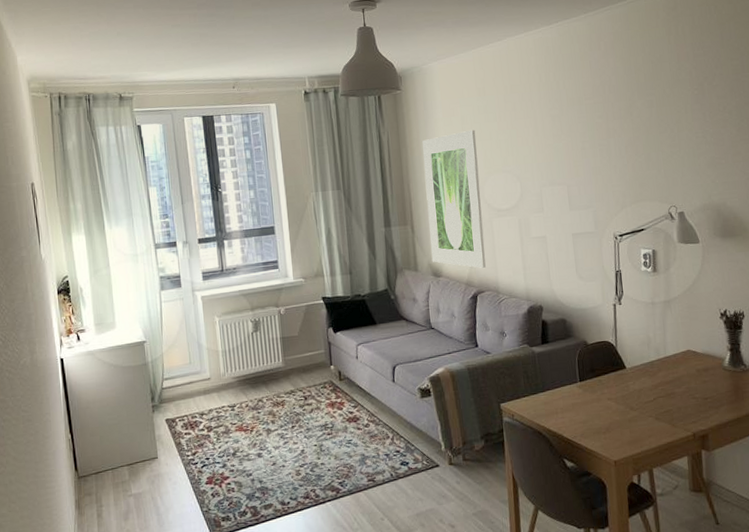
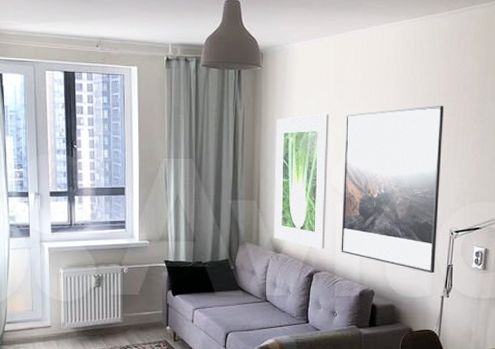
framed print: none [492,109,603,282] -> present [341,106,444,274]

